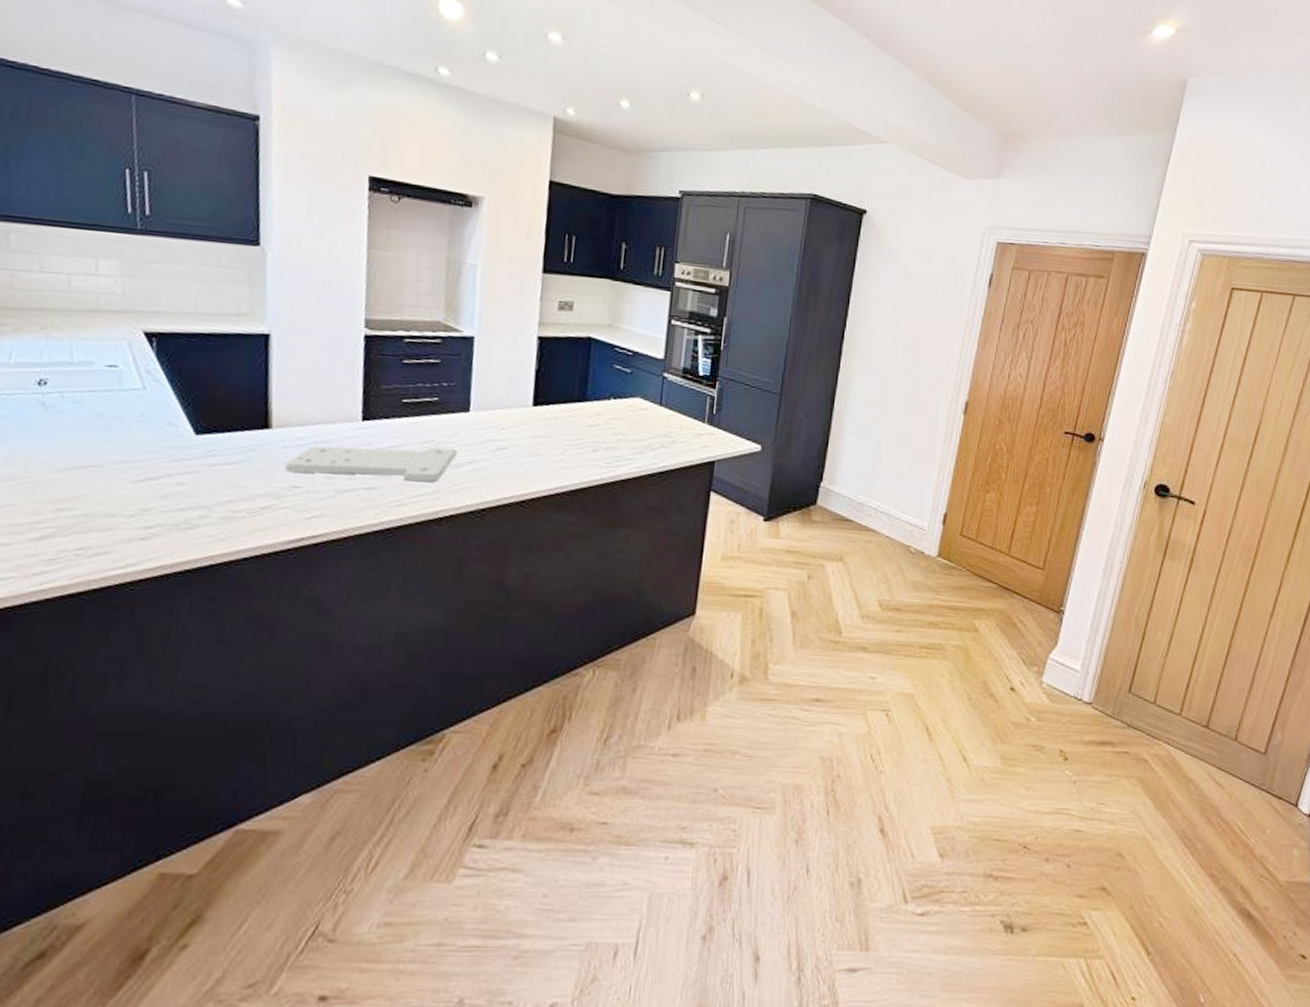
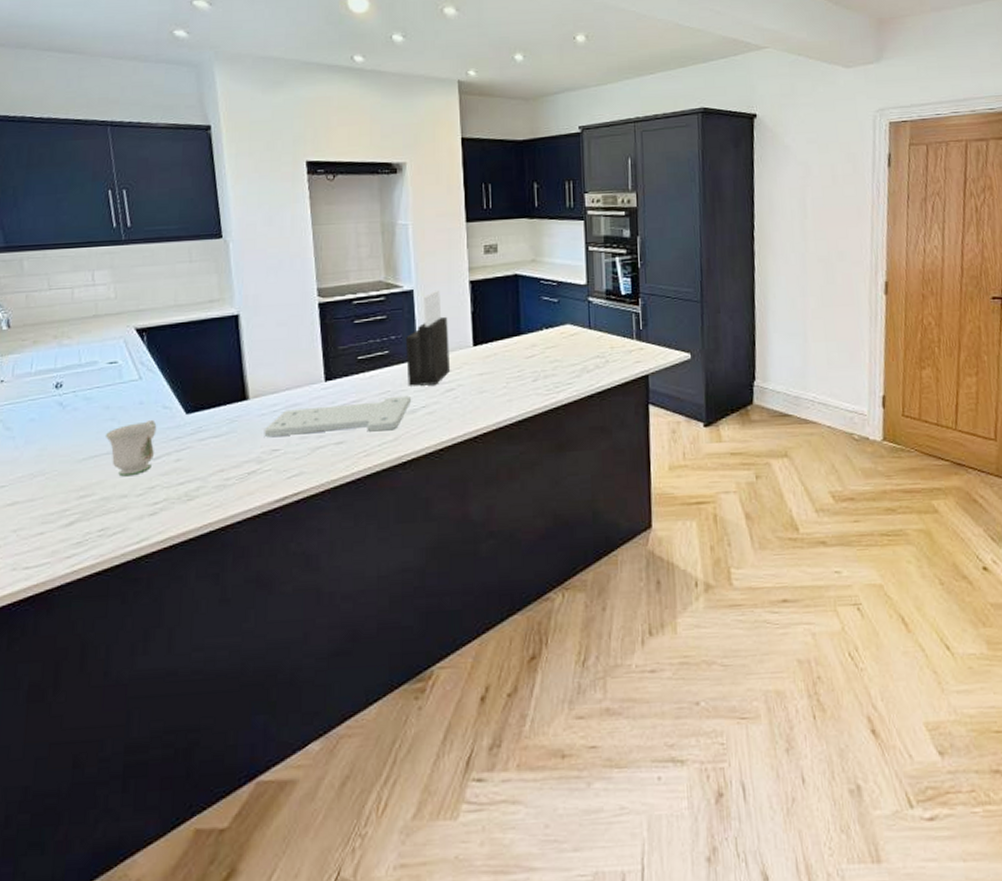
mug: none [94,435,159,495] -> present [105,419,157,477]
knife block: none [455,340,509,441] -> present [405,290,450,386]

